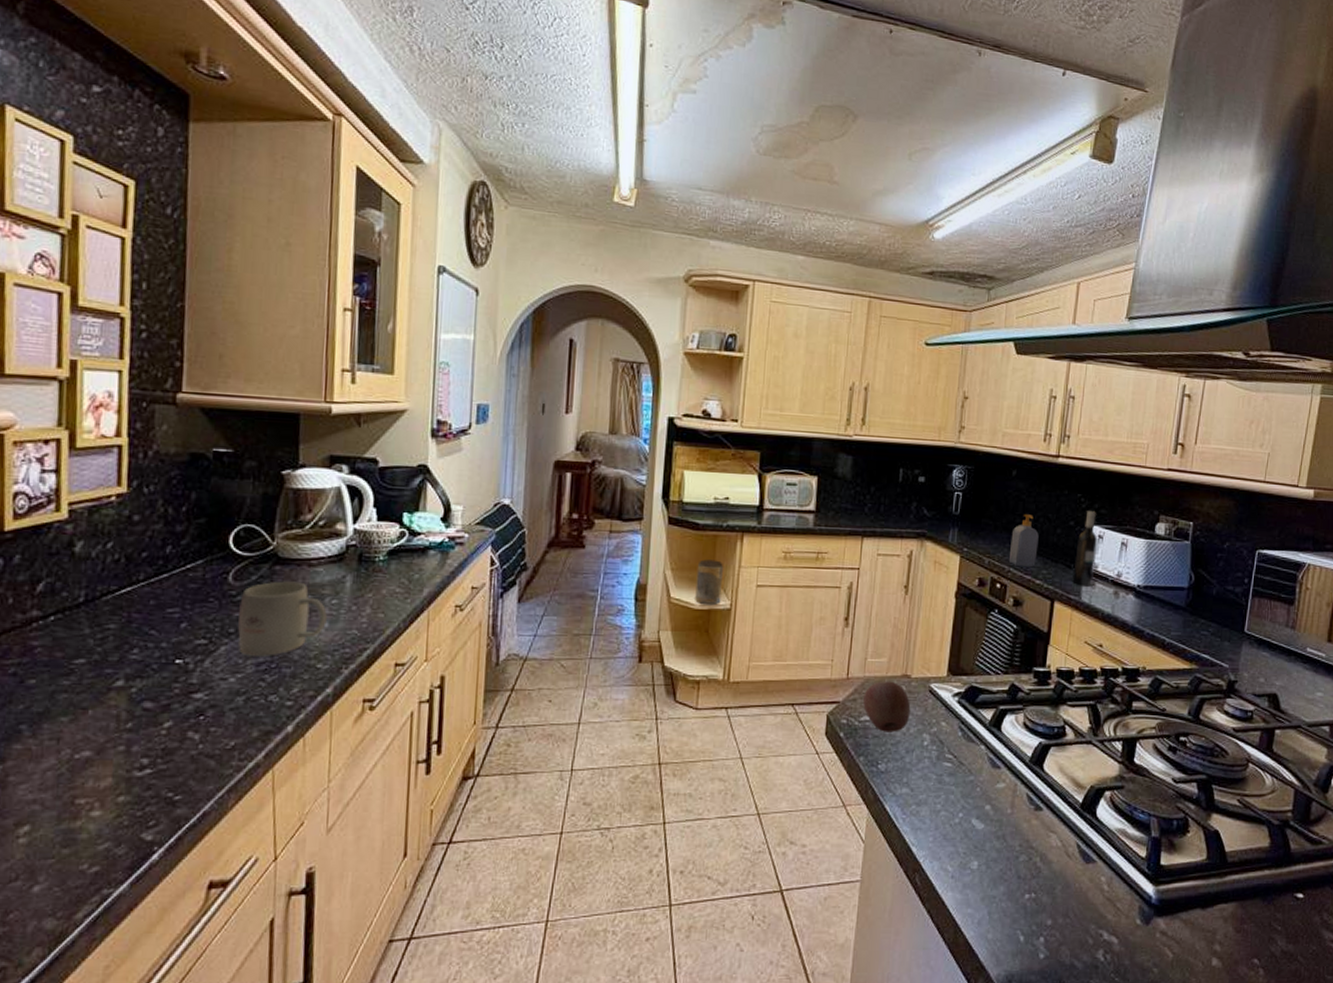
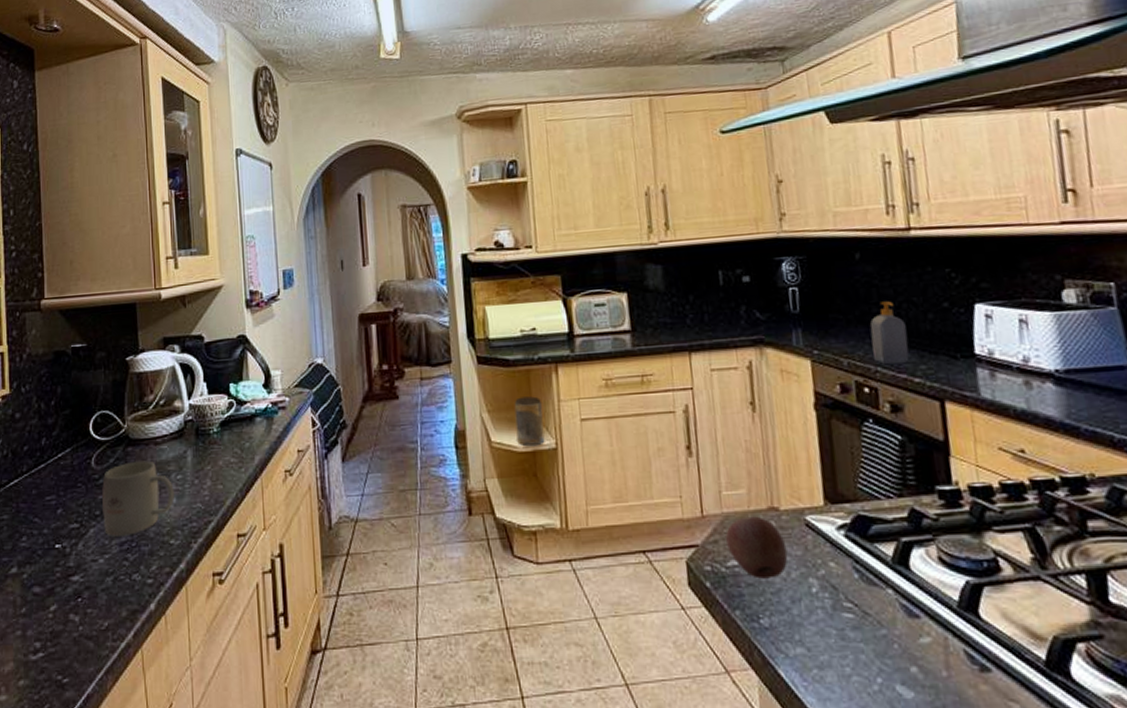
wine bottle: present [1072,511,1098,587] -> none [957,286,992,380]

